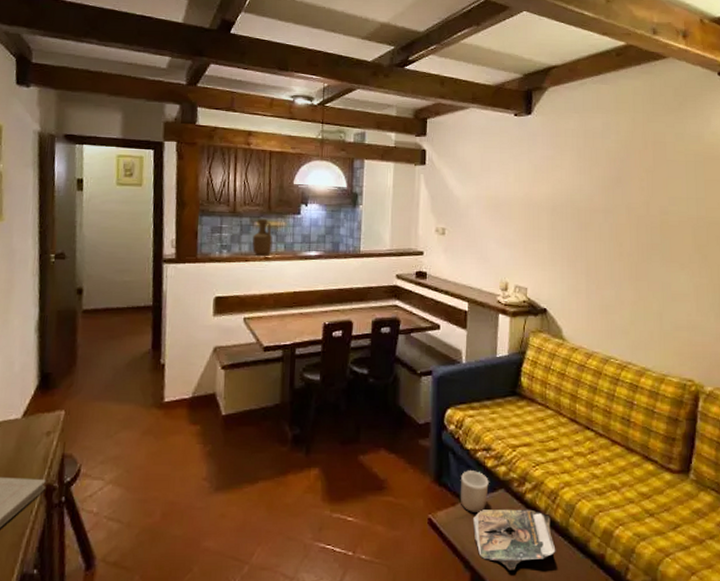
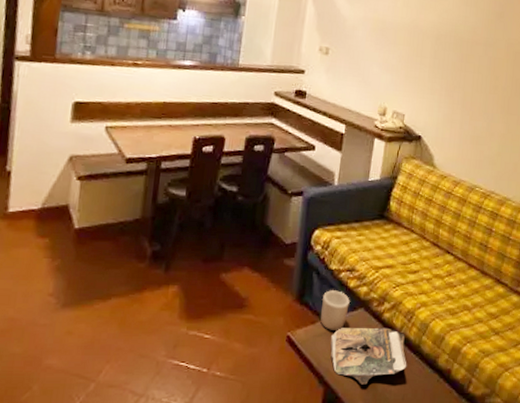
ceramic jug: present [252,218,273,257] -> none [120,20,144,63]

